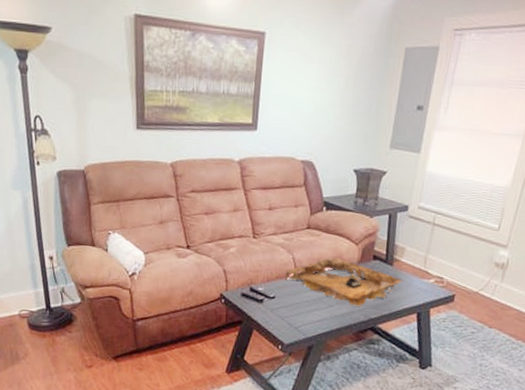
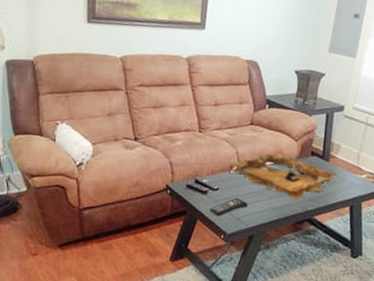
remote control: none [266,306,306,326] -> present [209,197,248,217]

